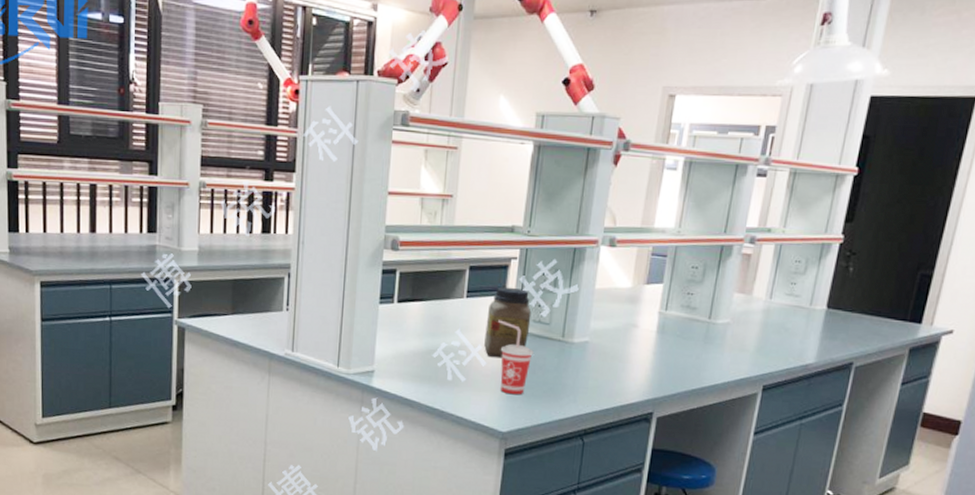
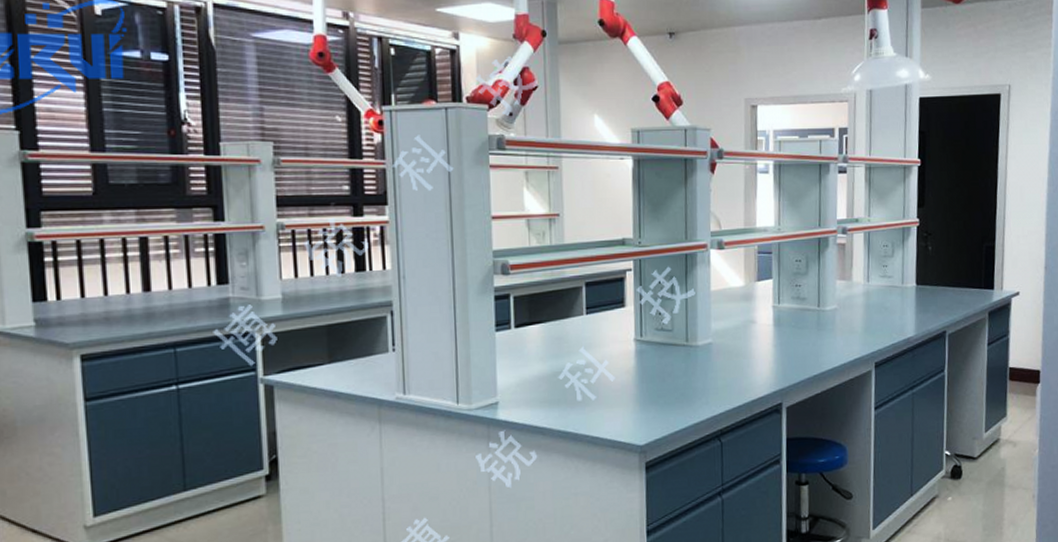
jar: present [484,286,532,357] -> none [609,298,654,371]
beverage cup: present [498,320,534,395] -> none [621,332,660,406]

